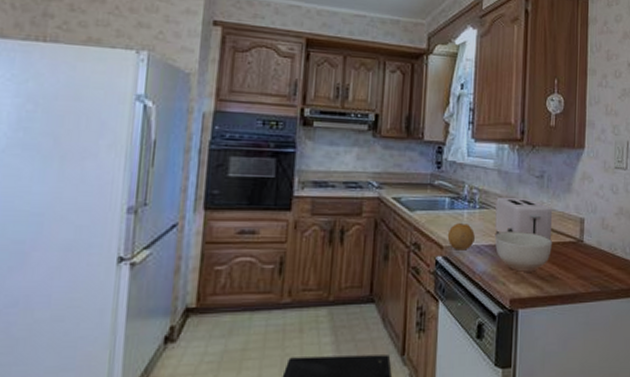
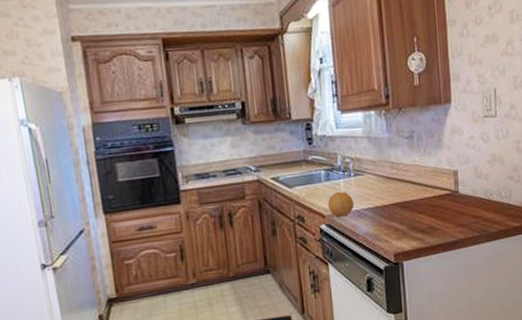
bowl: present [494,230,553,272] -> none [372,190,429,228]
toaster: present [495,196,553,240] -> none [369,159,428,198]

